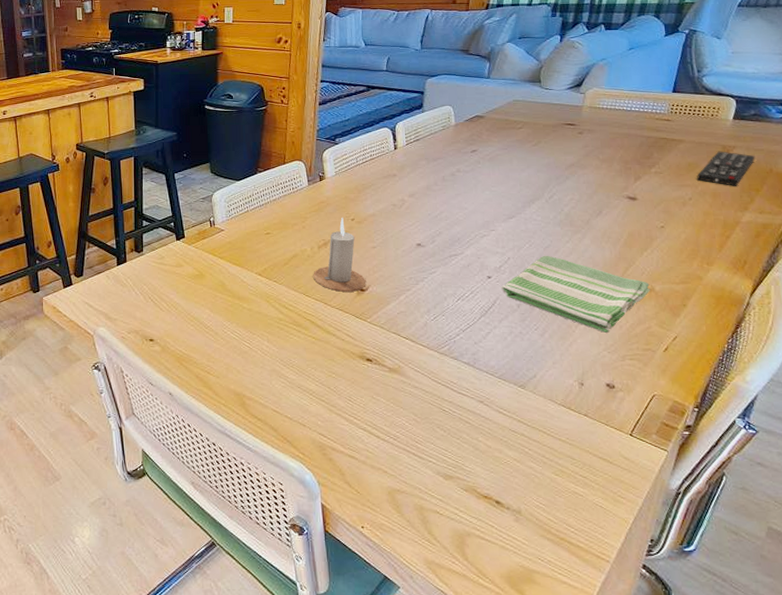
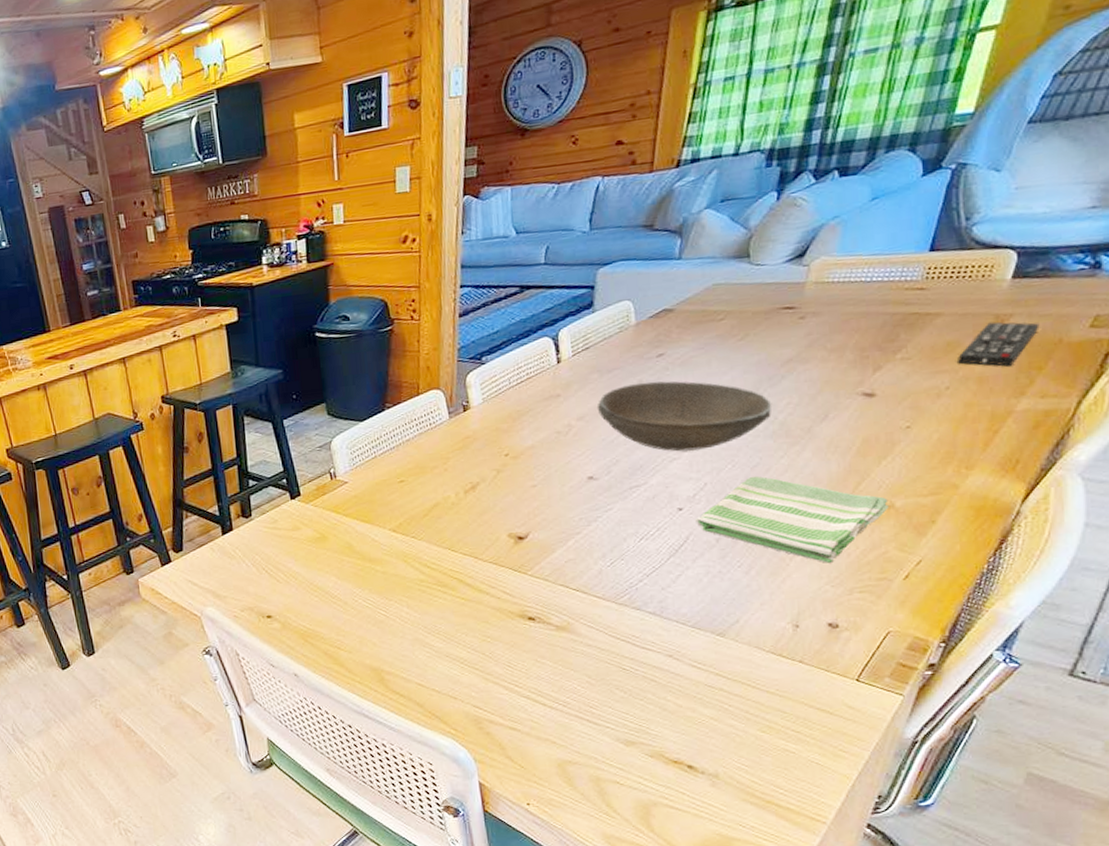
candle: present [313,218,366,292] -> none [459,454,526,543]
bowl: none [424,171,559,230] -> present [596,381,772,452]

